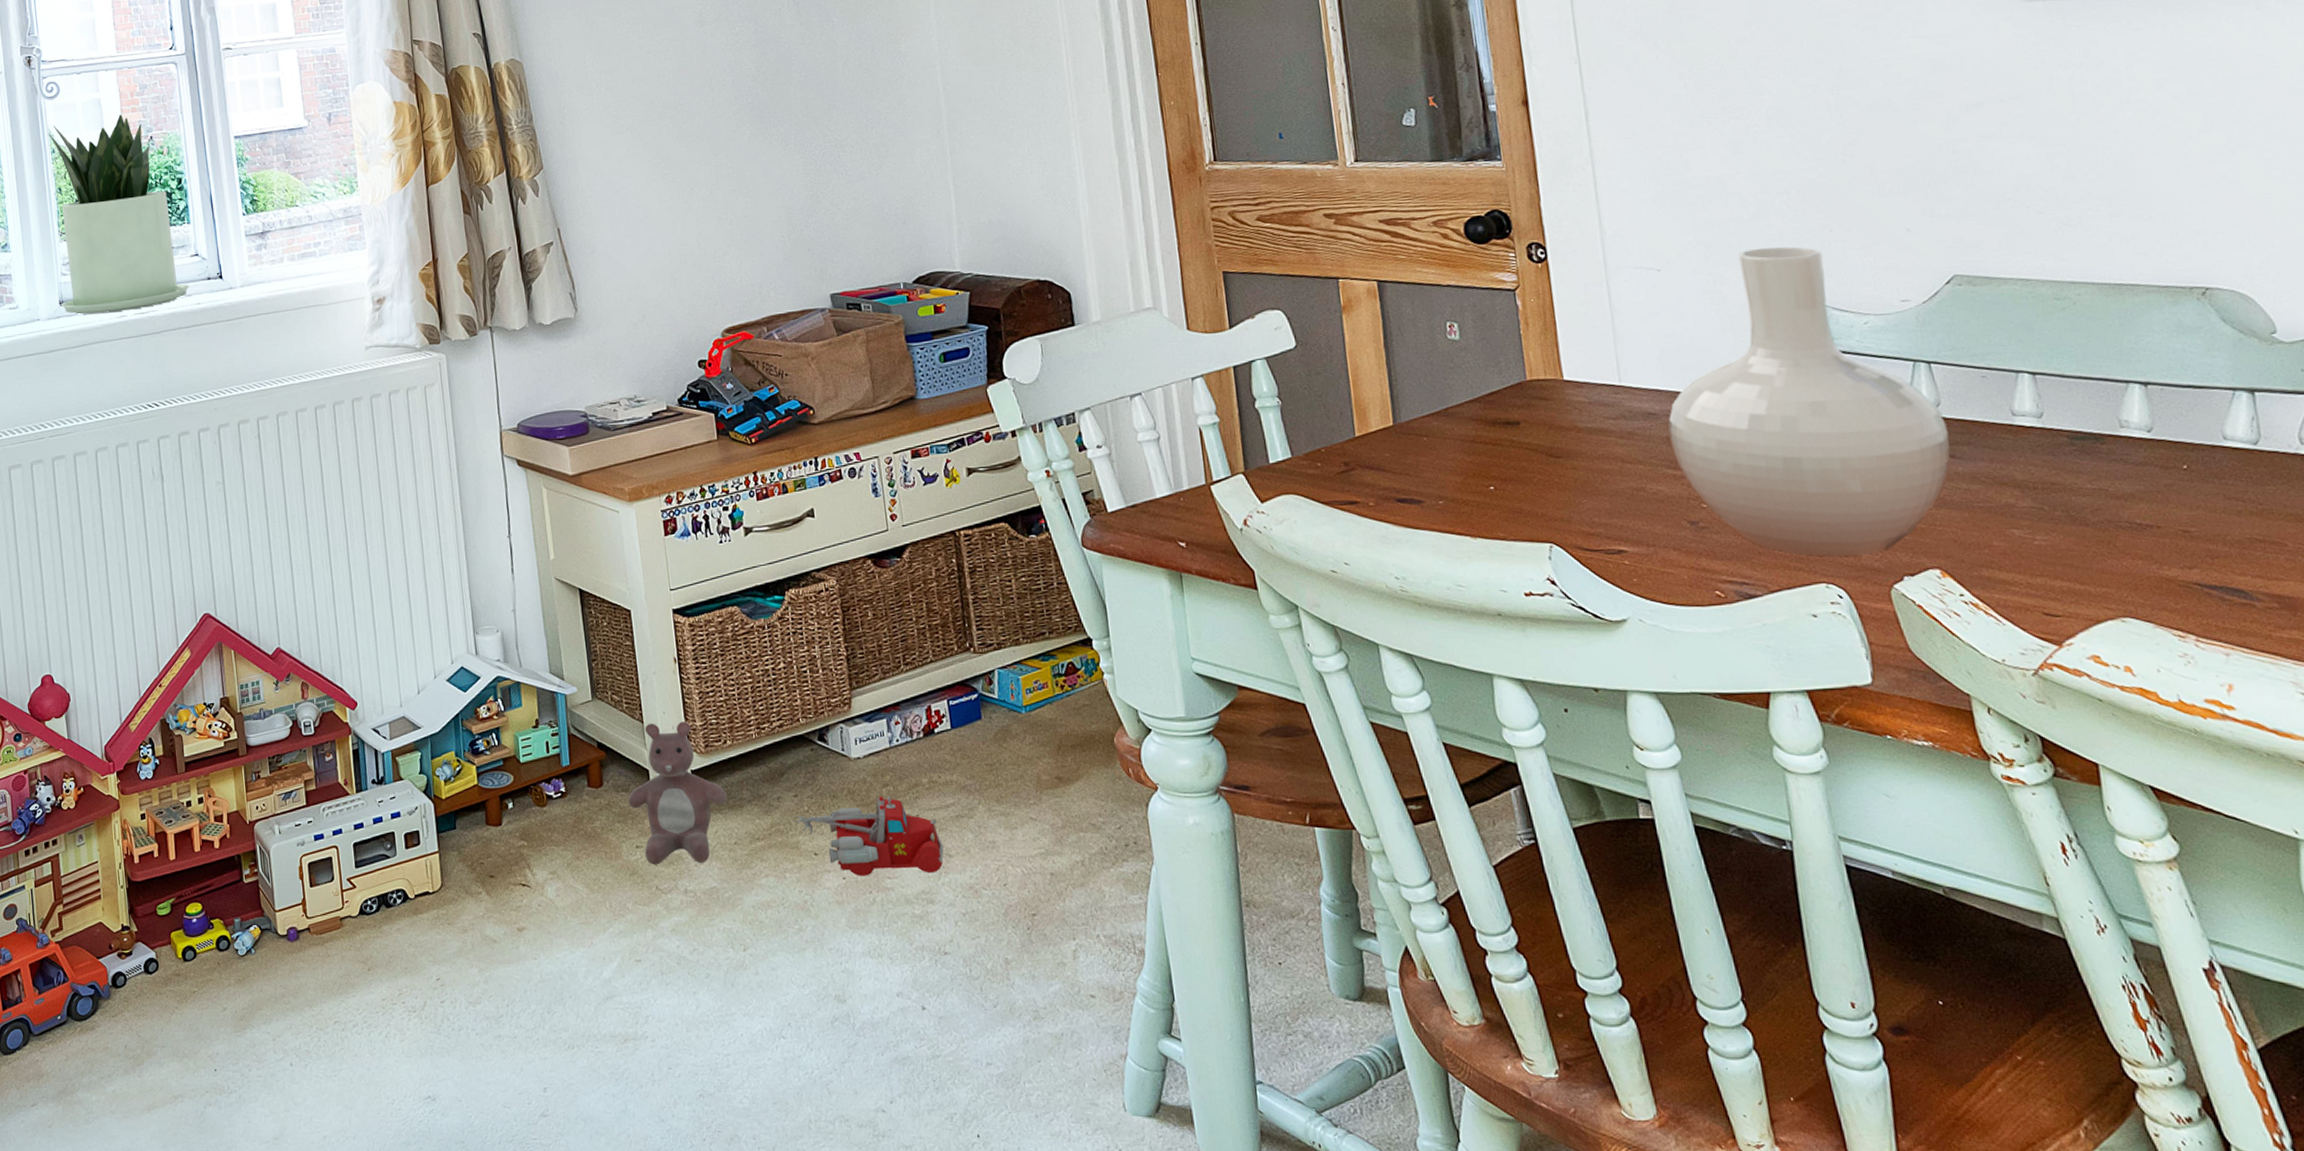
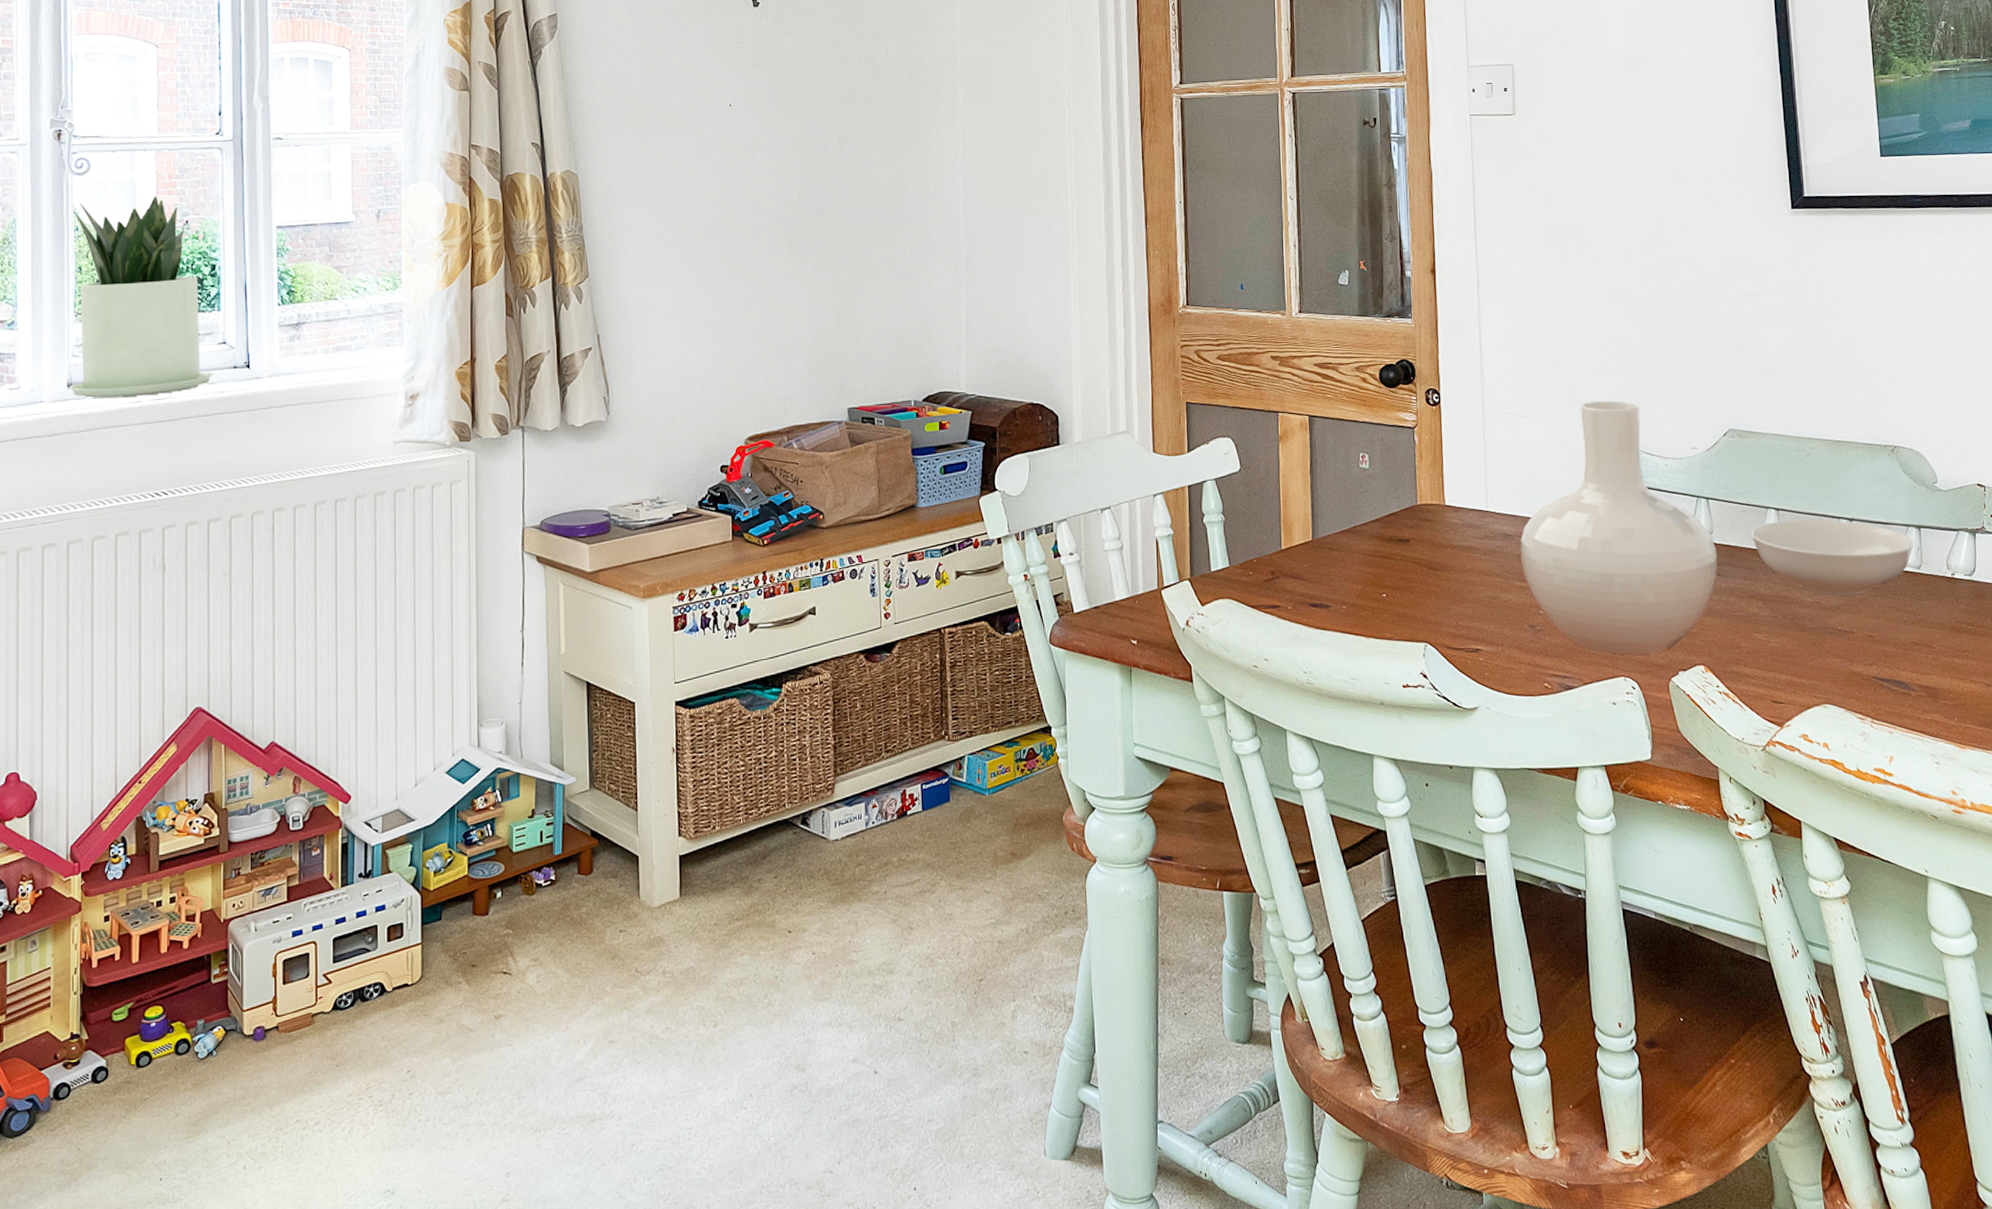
stuffed animal: present [628,721,728,865] -> none [616,809,712,948]
toy truck: present [796,795,944,876] -> none [774,874,906,951]
bowl: none [1995,385,2247,480] -> present [1750,519,1915,595]

